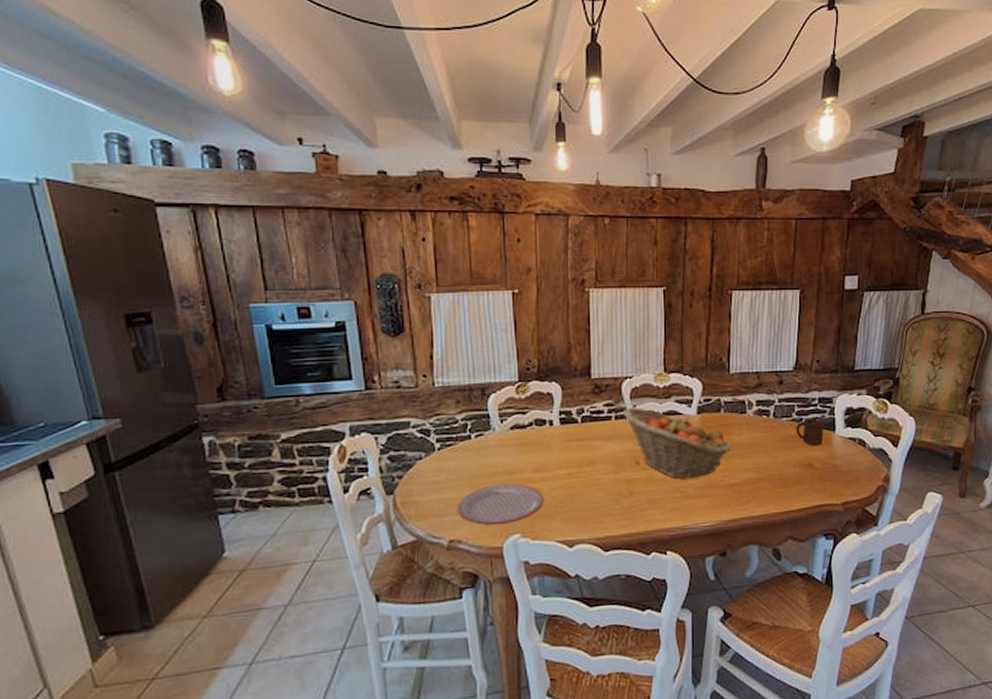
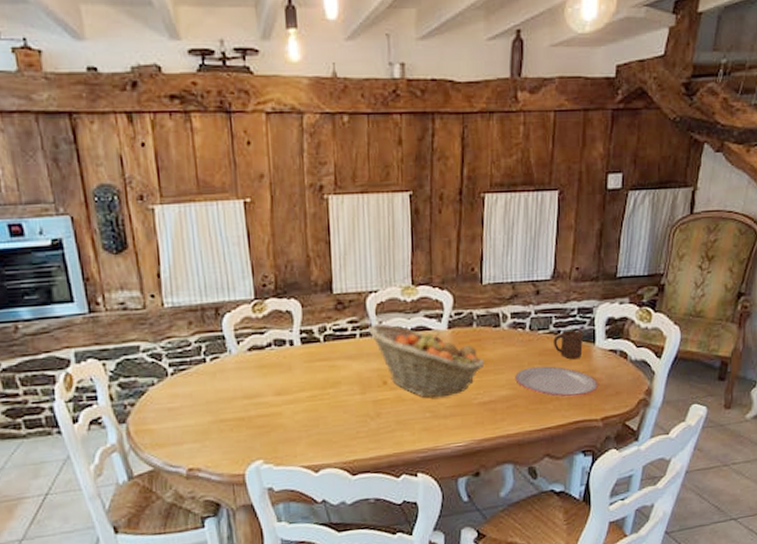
plate: present [458,483,543,526] -> none [195,408,286,453]
plate: none [760,451,839,482] -> present [515,366,598,398]

